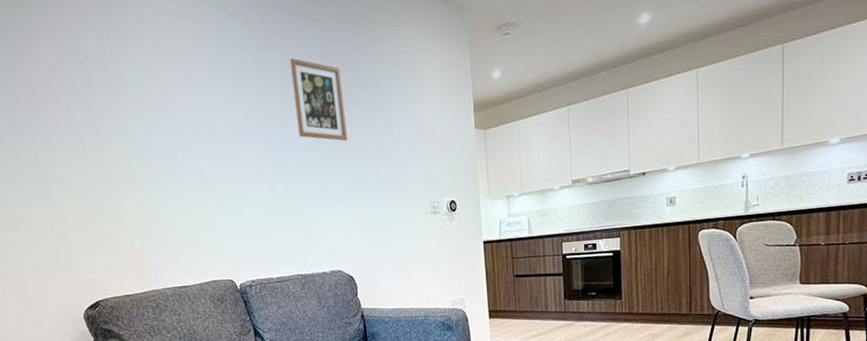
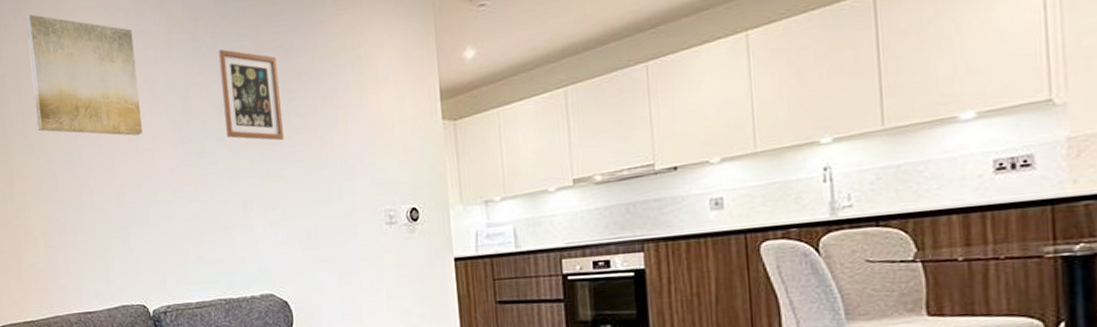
wall art: none [109,14,225,133] -> present [26,14,143,136]

